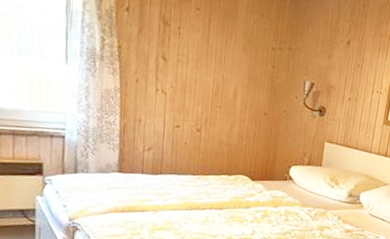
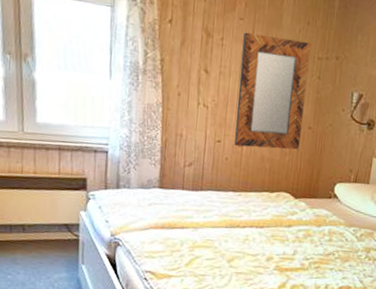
home mirror: none [193,22,266,135] -> present [234,32,311,150]

